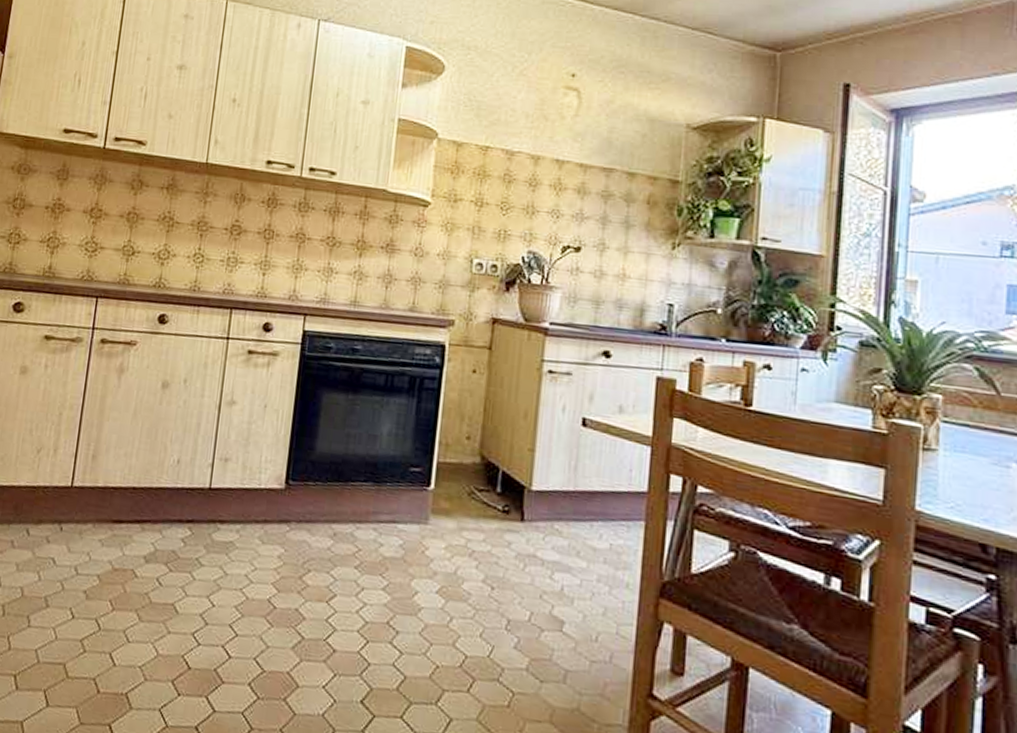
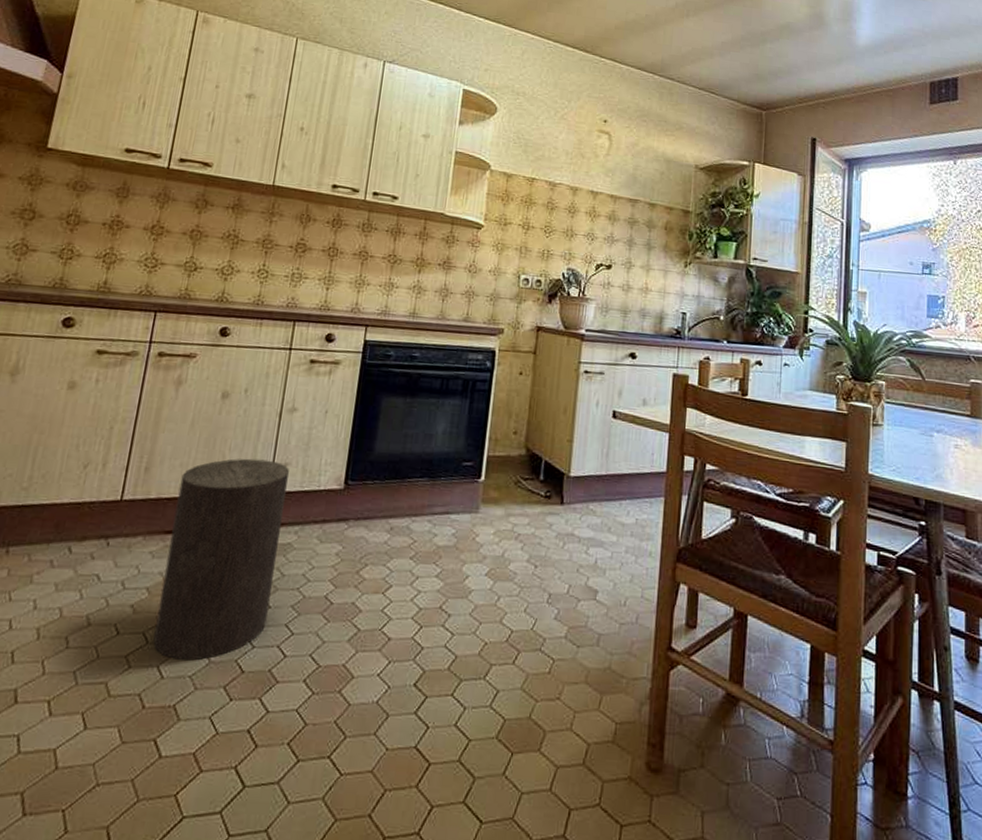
stool: none [105,451,229,652] -> present [153,458,289,661]

